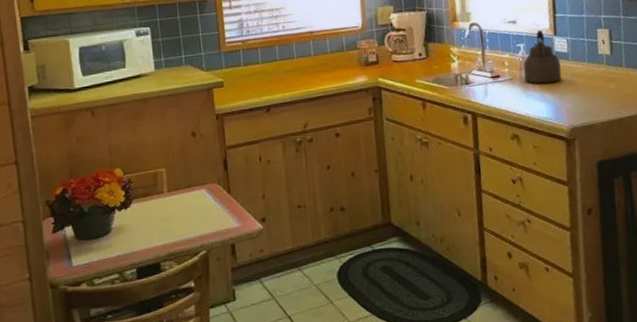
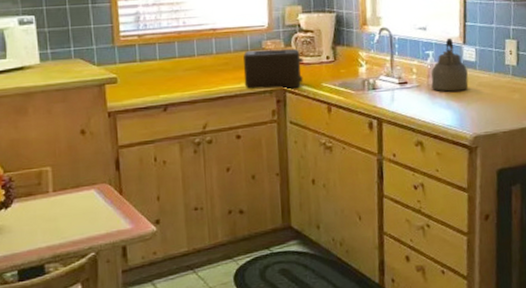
toaster: none [339,47,398,89] -> present [243,48,304,90]

